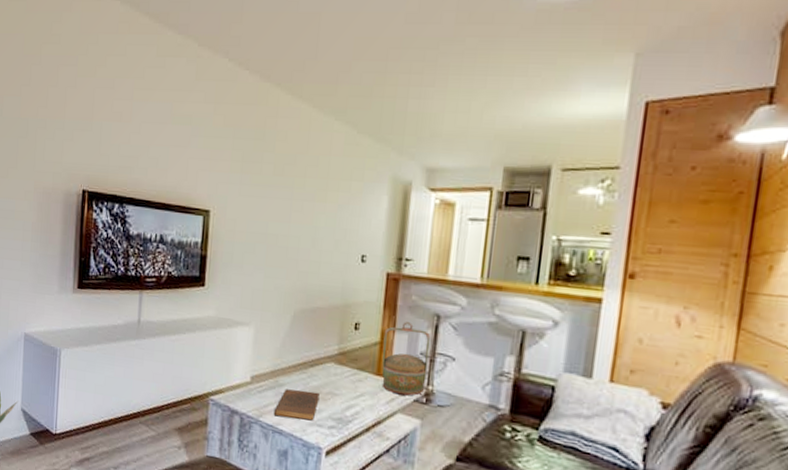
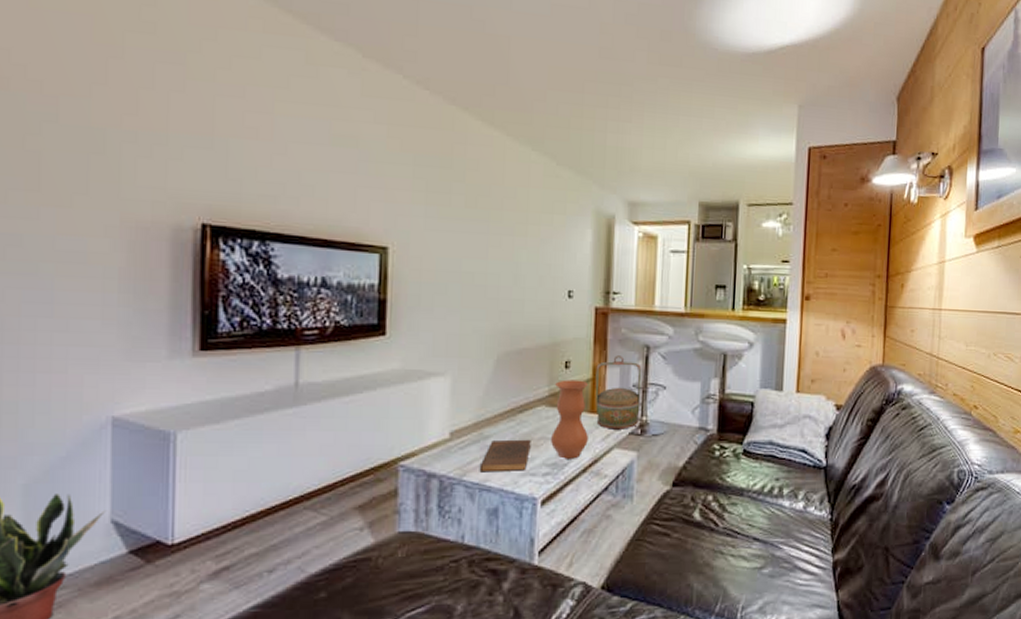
vase: none [337,340,375,418] -> present [551,379,588,459]

